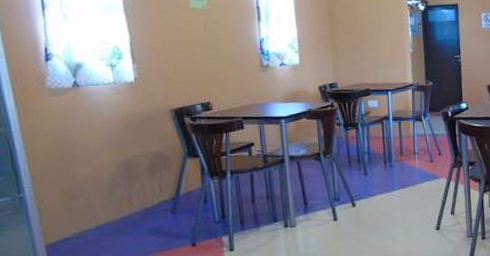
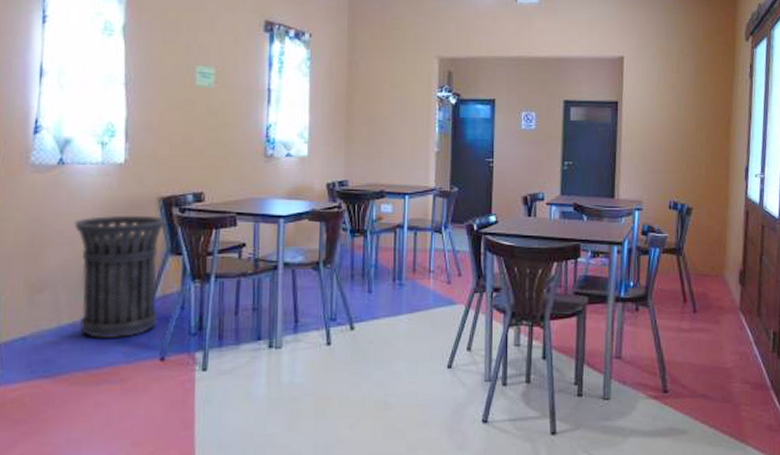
trash can: none [96,126,185,234] -> present [74,216,166,340]

